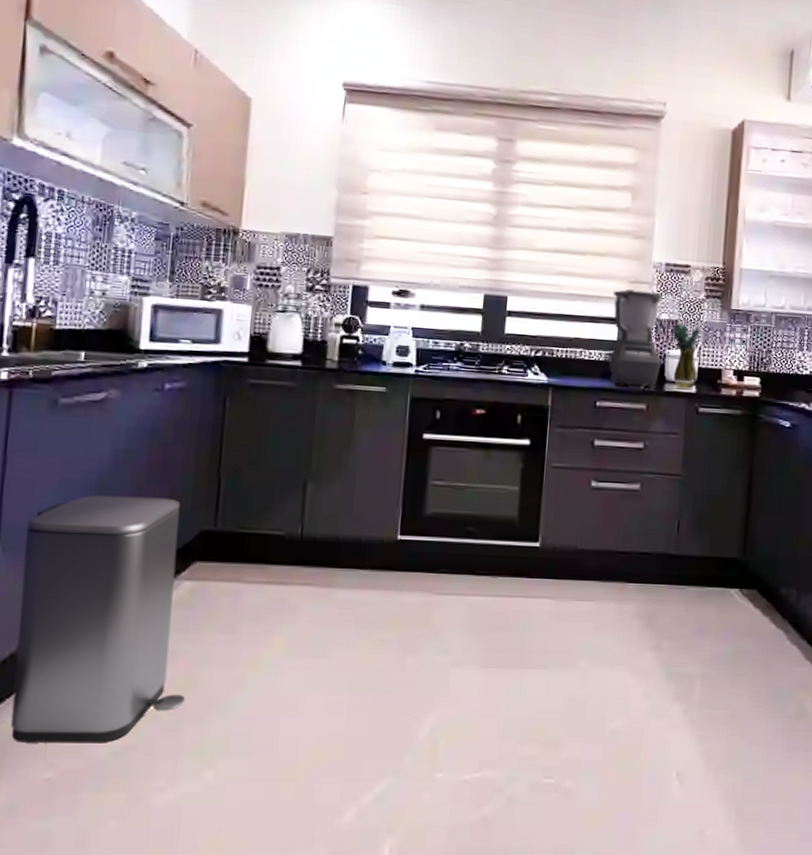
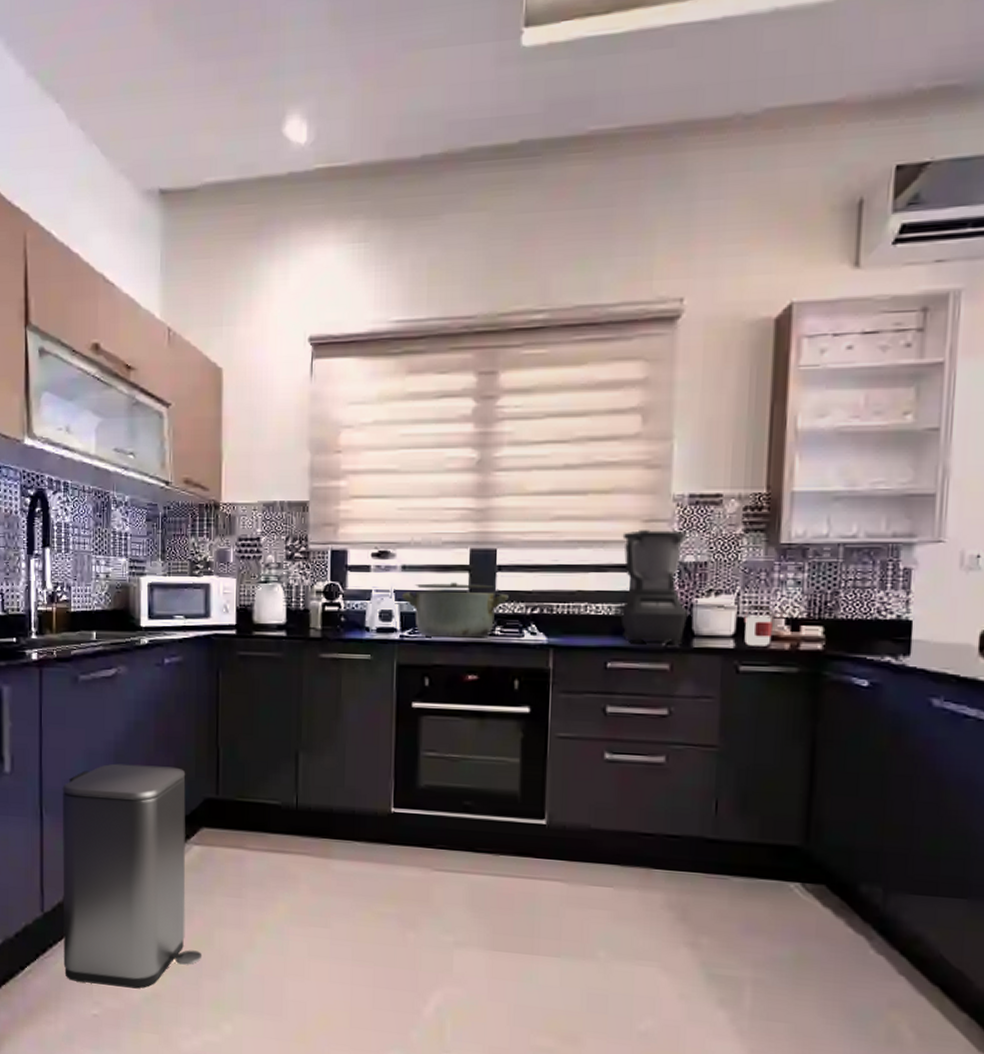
saucepan: none [418,323,516,376] -> present [401,582,509,638]
vase: present [671,319,700,390] -> none [699,561,738,645]
jar: none [703,358,726,392] -> present [744,606,775,646]

